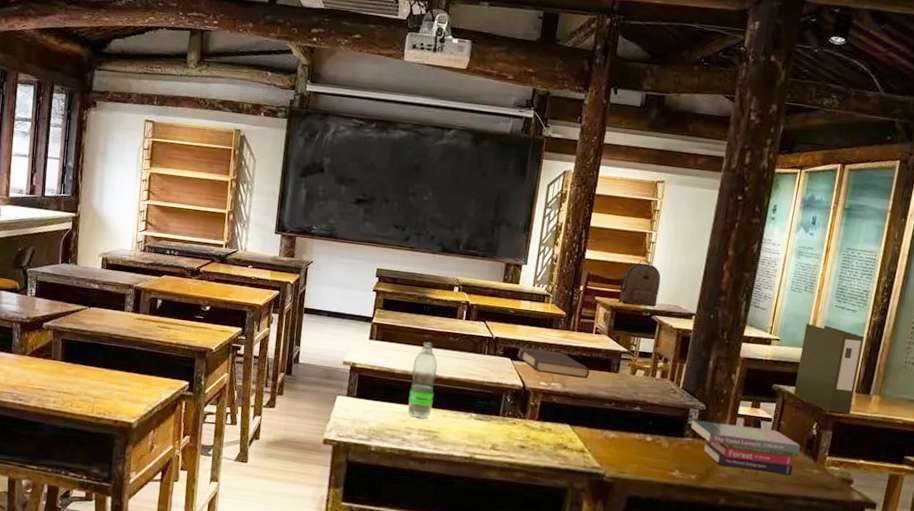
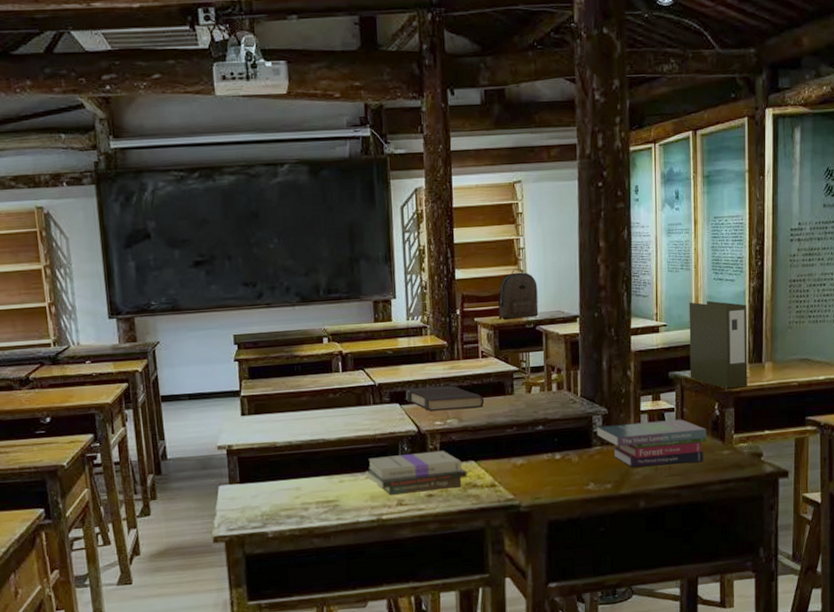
bottle: present [407,342,438,419] -> none [295,405,326,491]
books: none [467,401,561,446] -> present [365,450,468,495]

